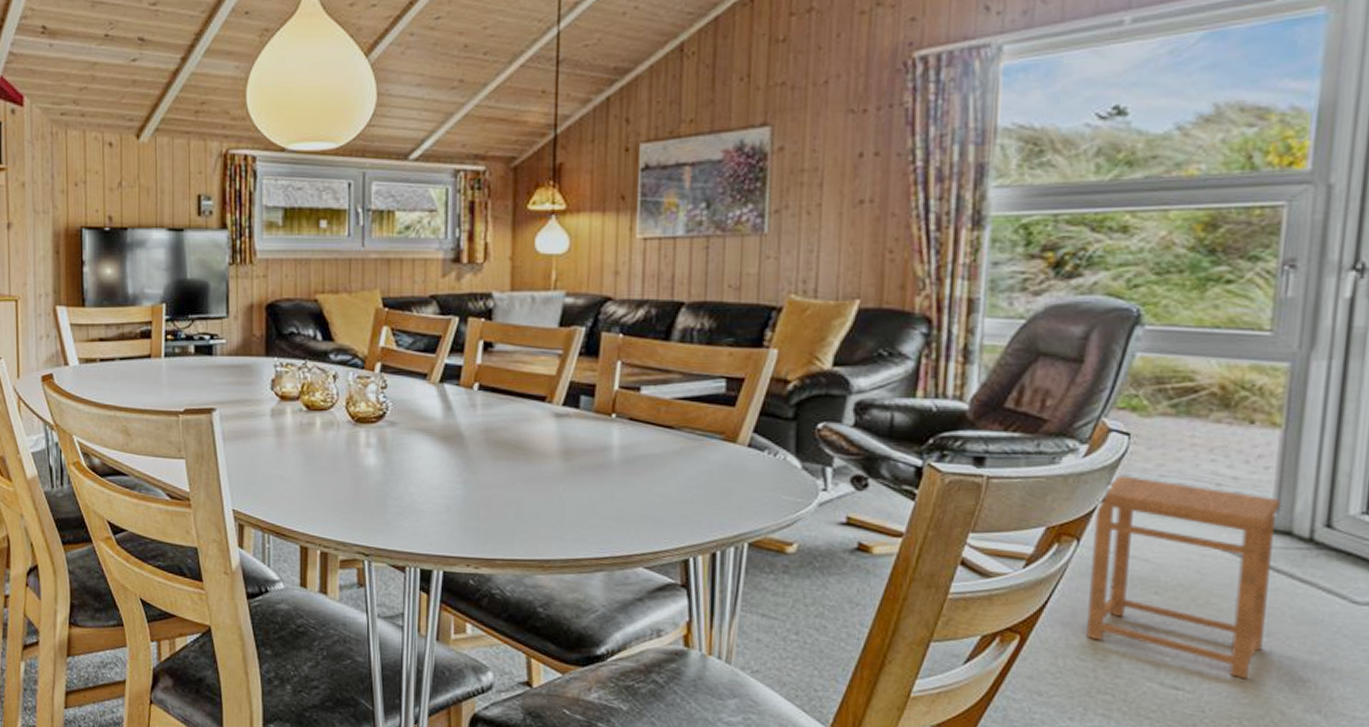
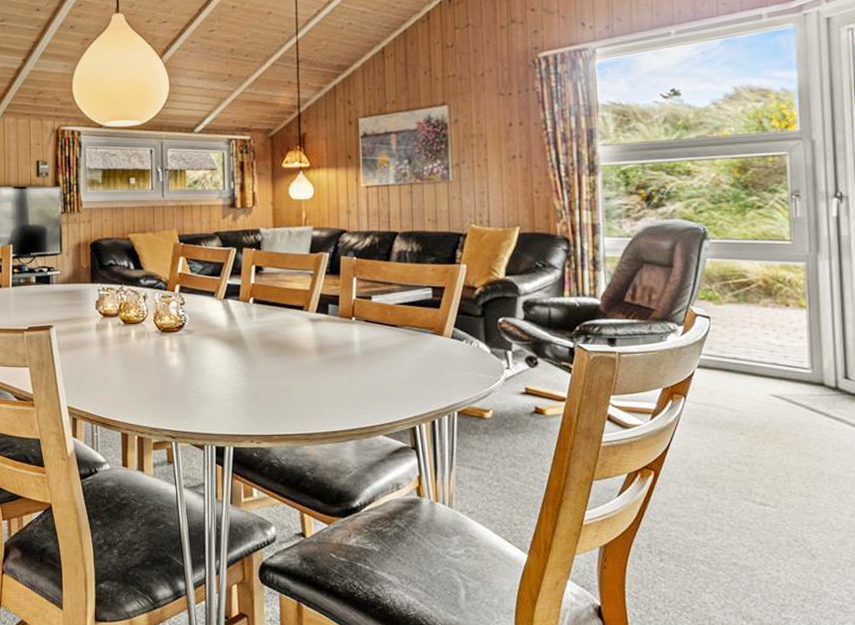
side table: present [1086,475,1282,680] -> none [694,347,816,495]

